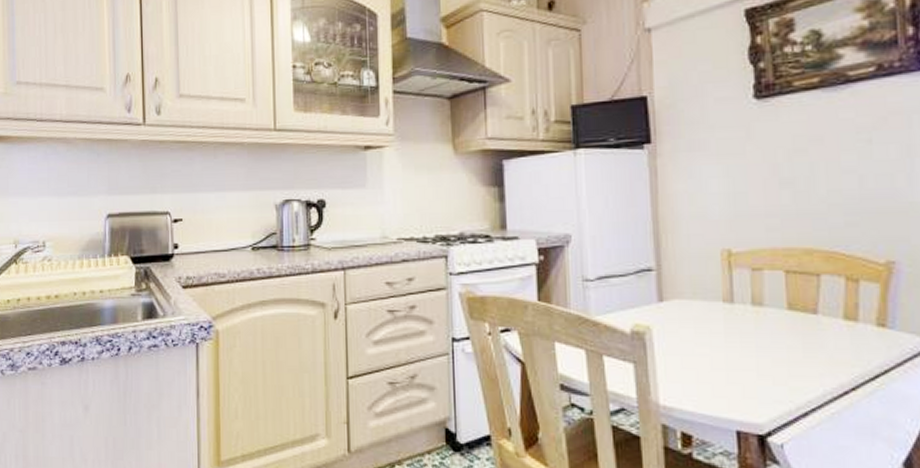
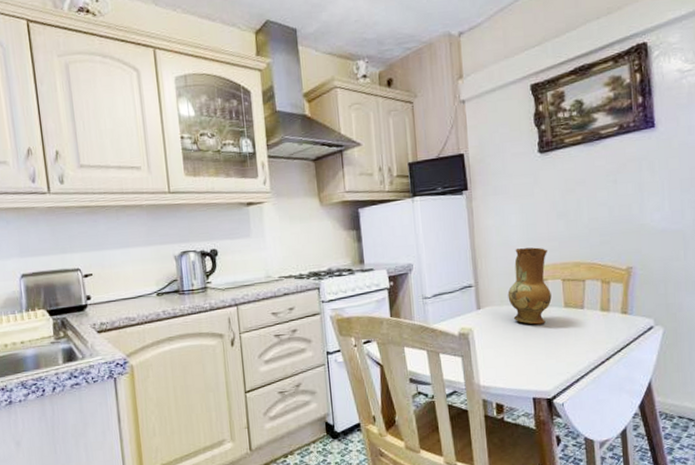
ceramic jug: none [703,223,768,330] -> present [507,247,552,325]

